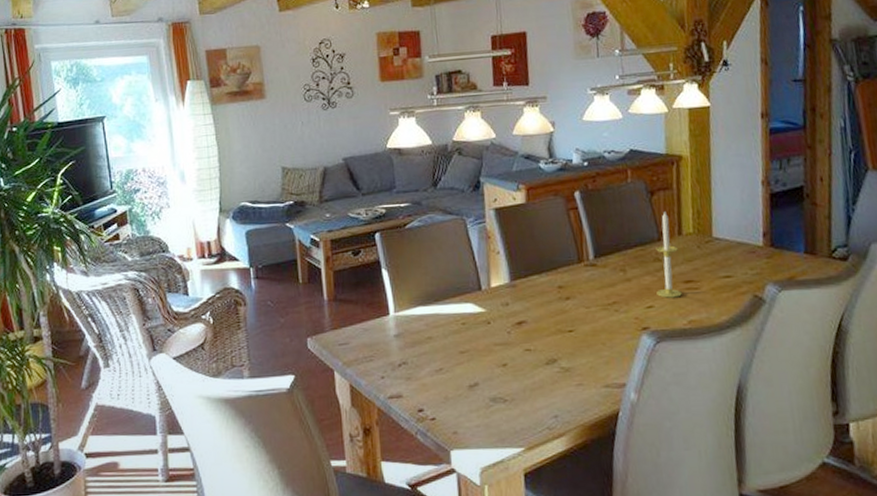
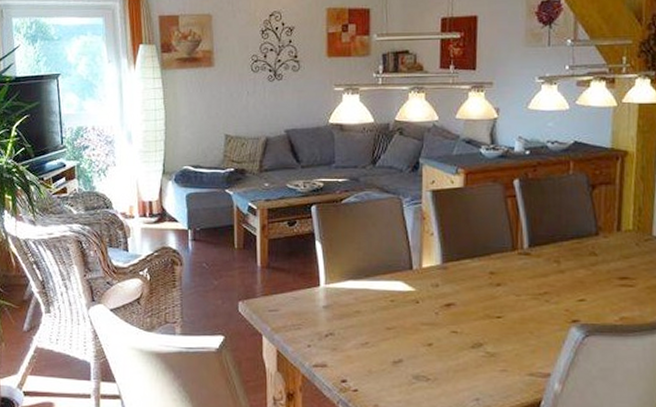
candle: present [656,211,682,298] -> none [590,206,616,293]

